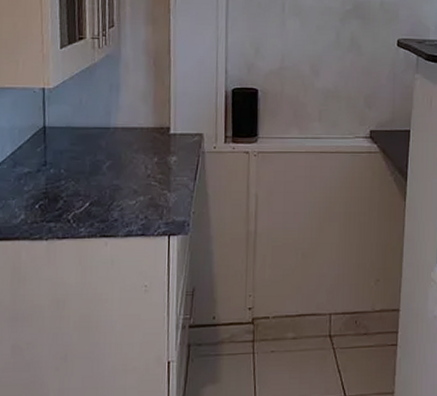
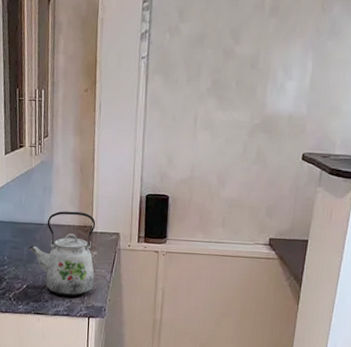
kettle: none [91,111,175,212] -> present [28,211,96,296]

